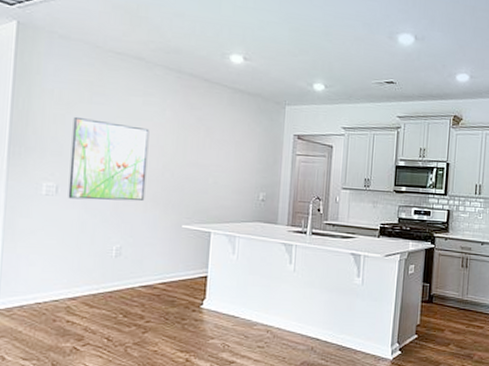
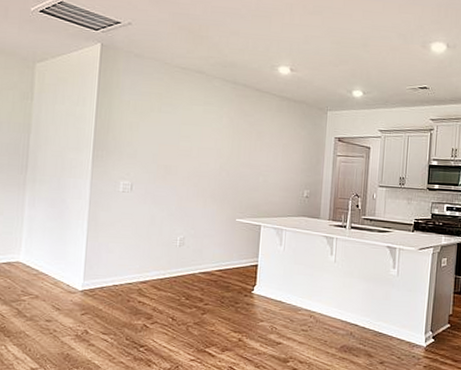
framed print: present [68,116,150,201] -> none [140,124,209,198]

